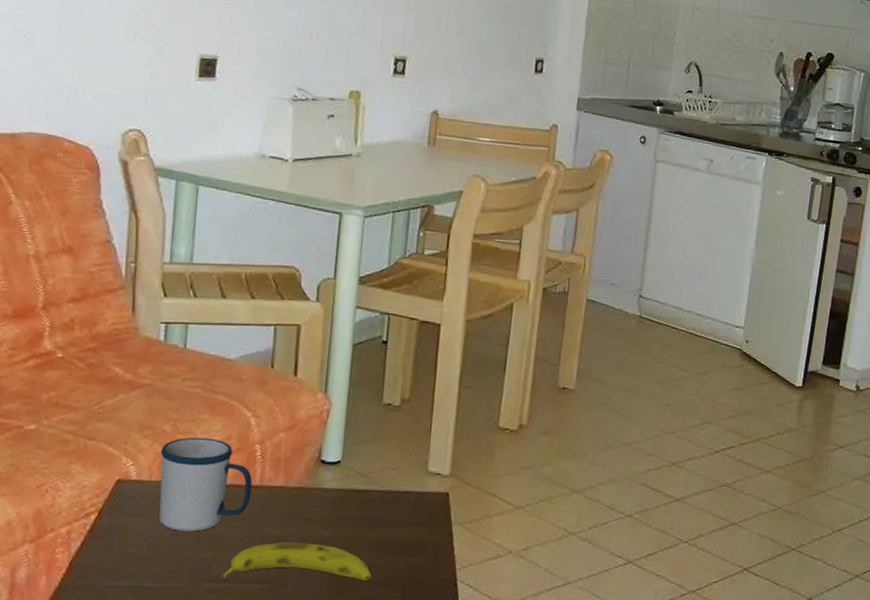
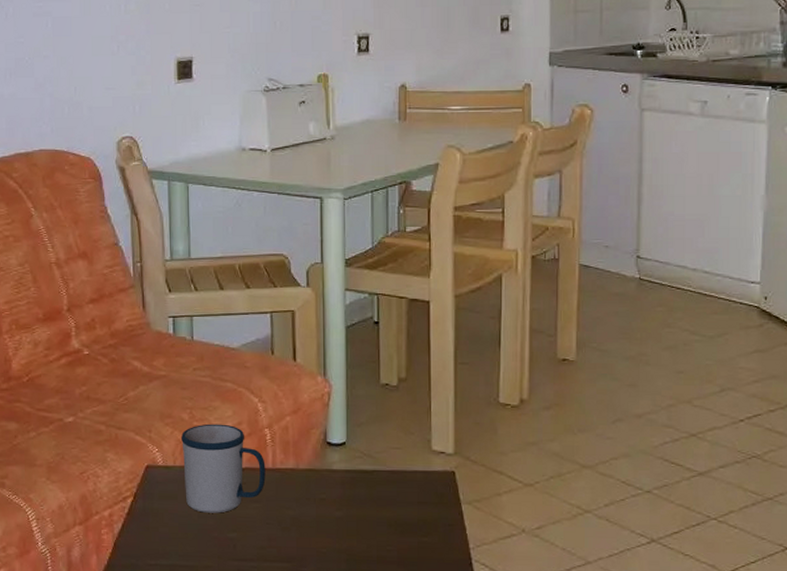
fruit: present [221,542,372,581] -> none [247,522,387,560]

